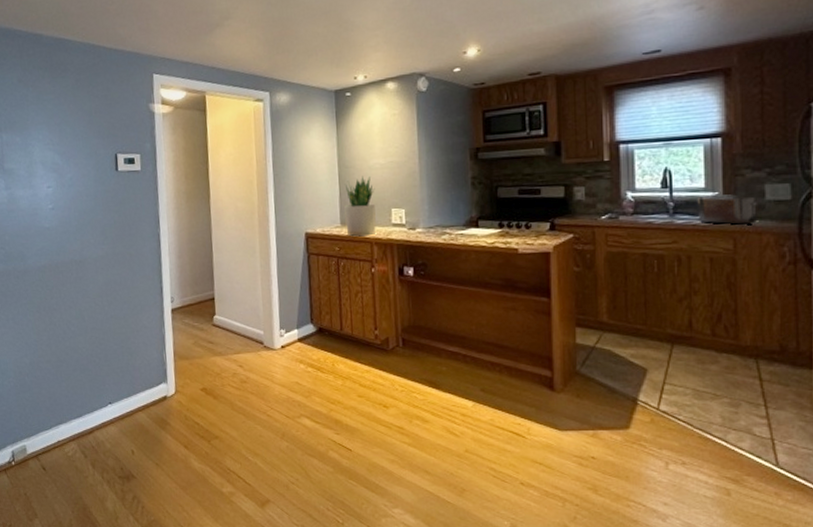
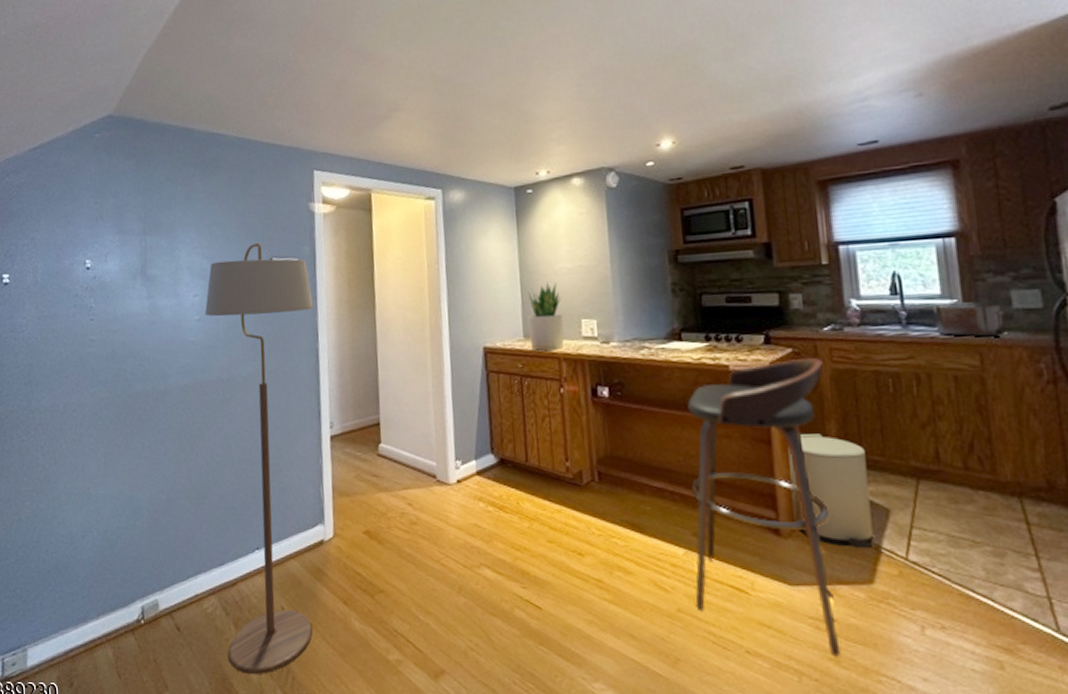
floor lamp: none [57,139,159,504] -> present [204,242,313,674]
bar stool: none [480,241,599,487] -> present [687,357,841,657]
pedal bin: none [565,306,632,401] -> present [788,434,874,549]

